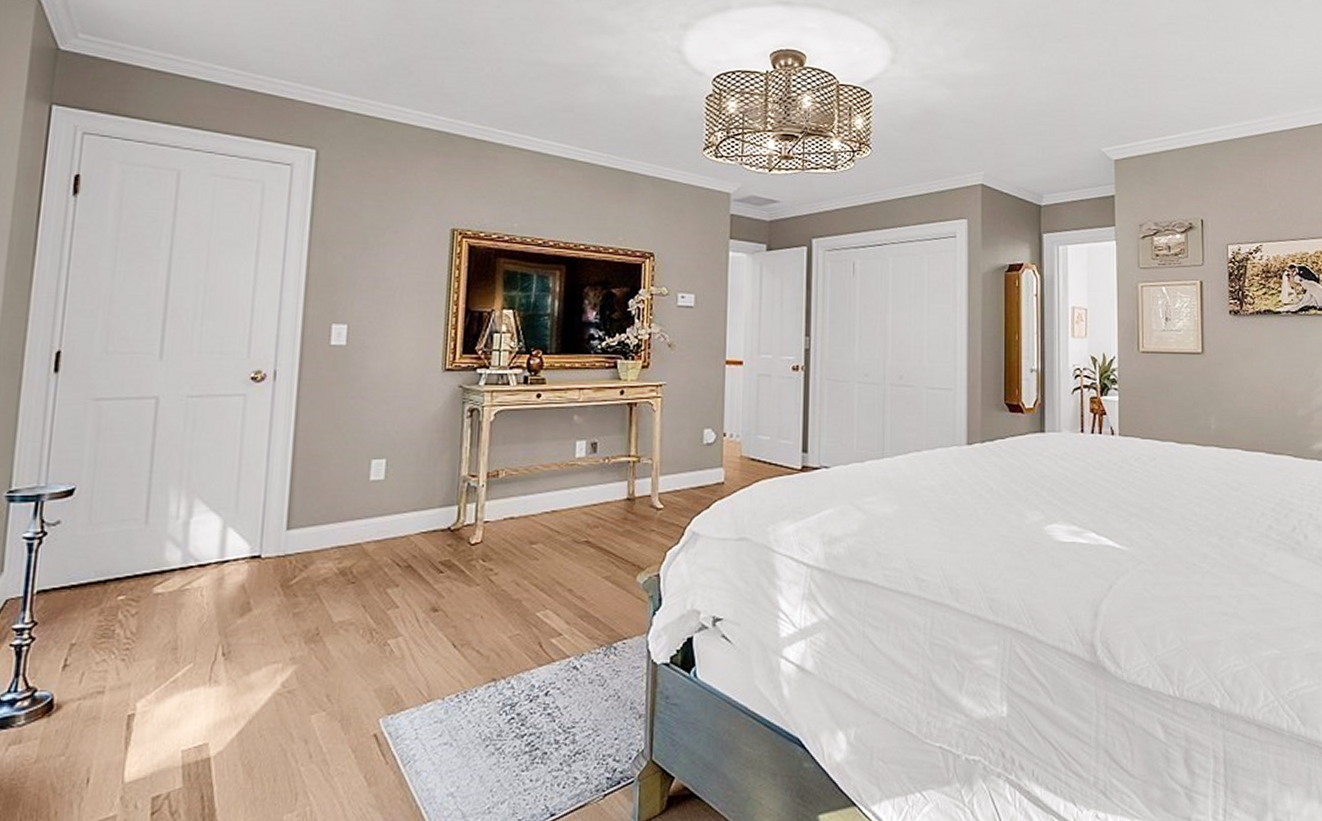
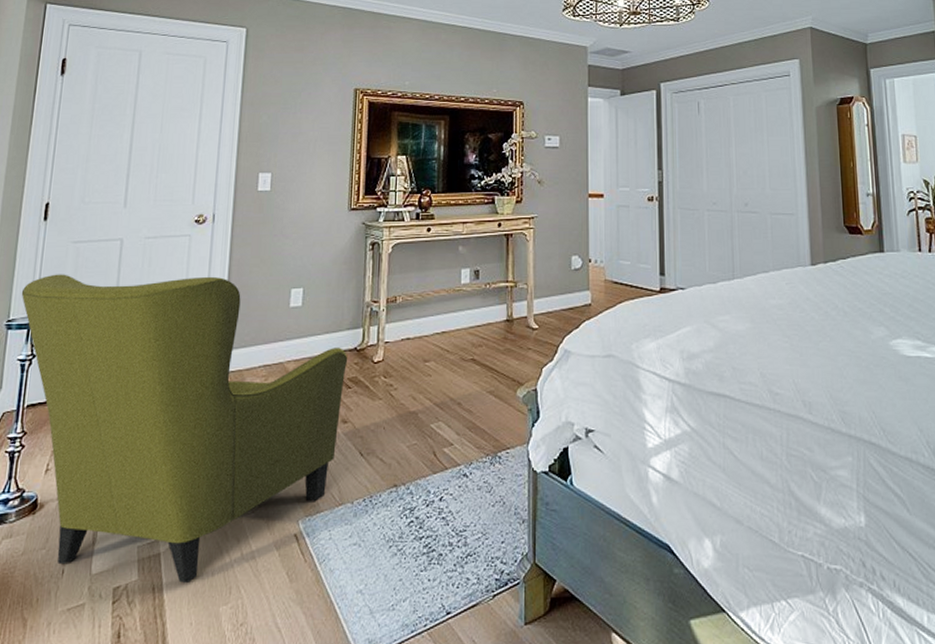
armchair: none [26,437,440,790] -> present [21,274,348,583]

